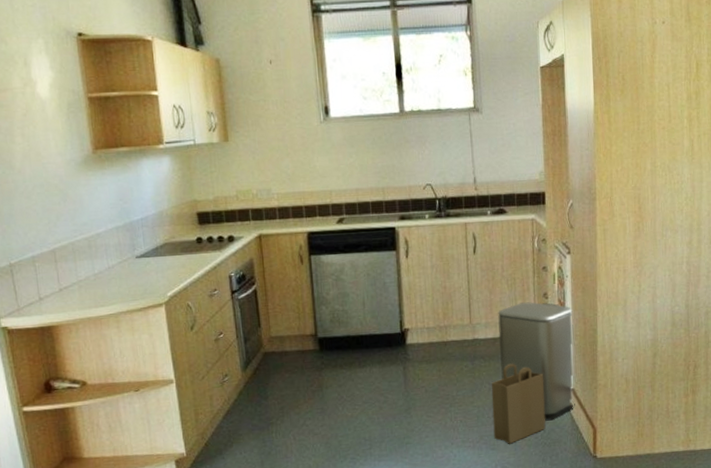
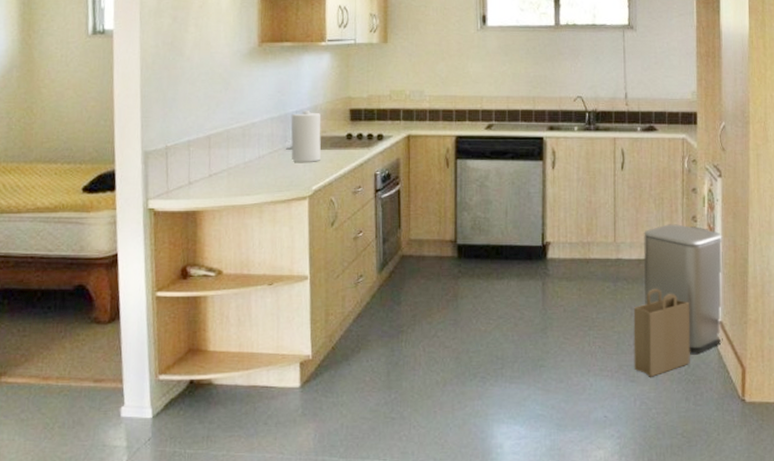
paper towel holder: none [136,217,172,270] -> present [290,111,321,162]

